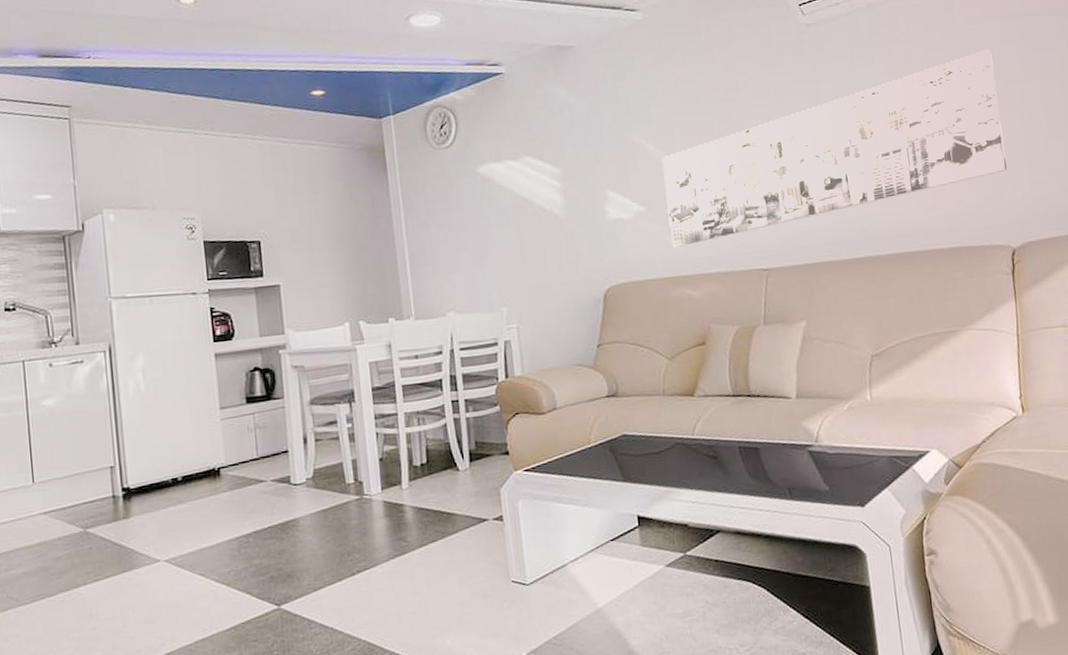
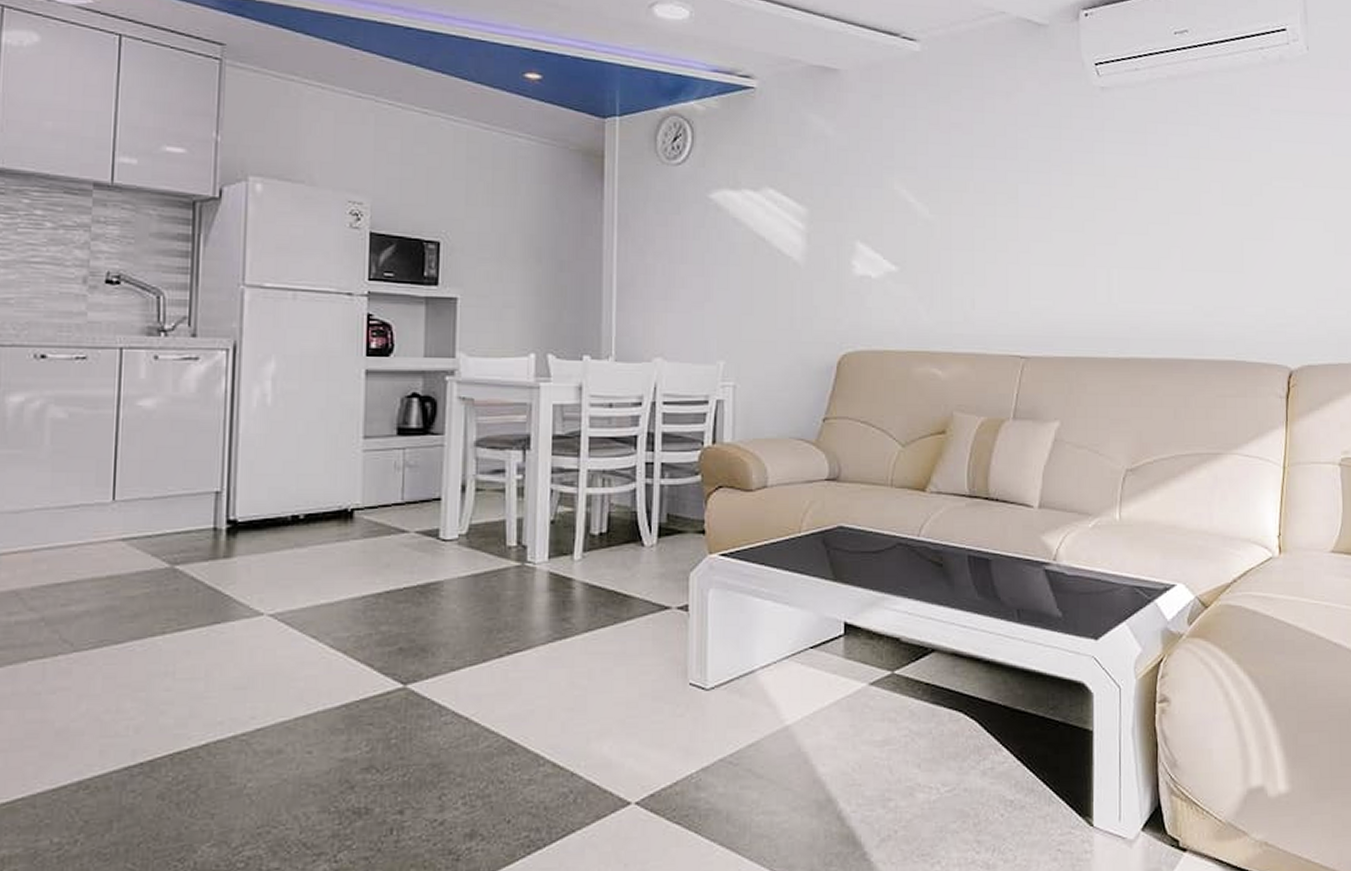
wall art: present [662,48,1007,249] -> none [922,145,1295,319]

